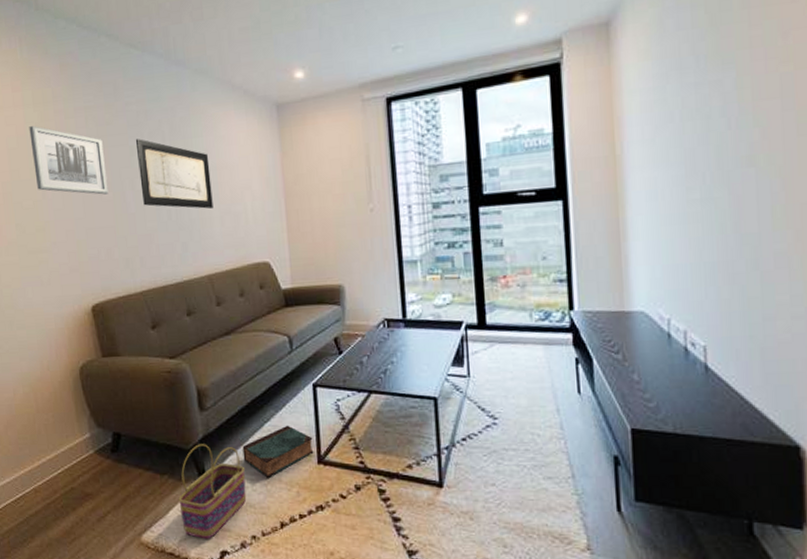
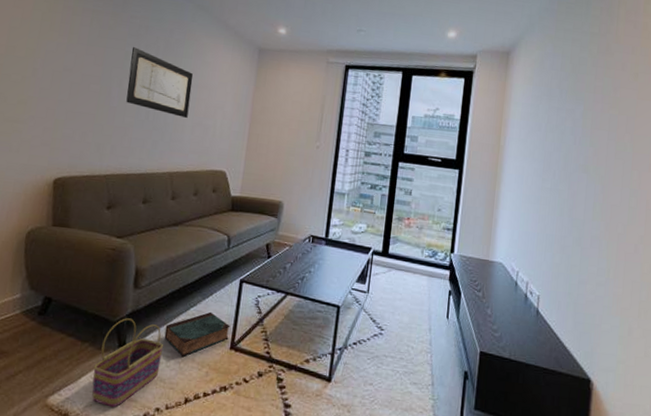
wall art: present [29,126,109,195] -> none [29,13,102,86]

